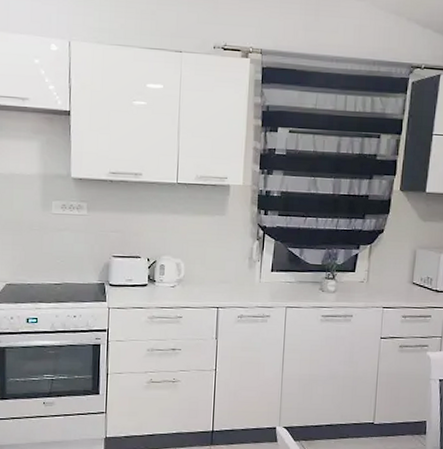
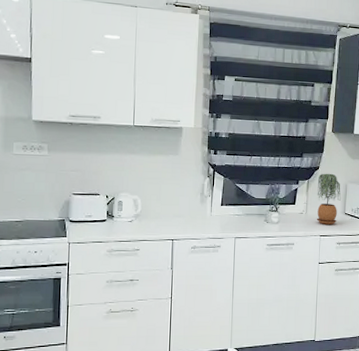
potted plant: none [379,237,409,295] -> present [316,173,341,225]

